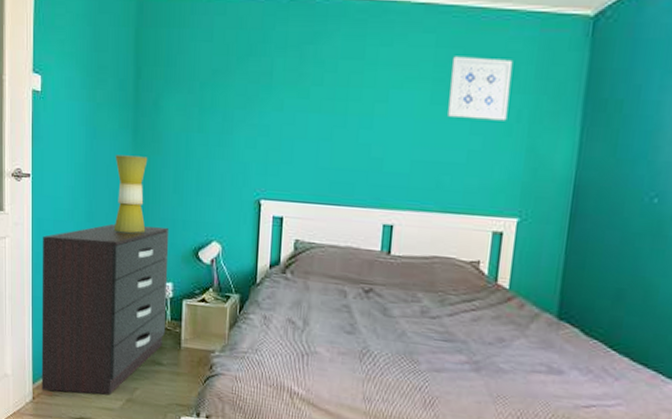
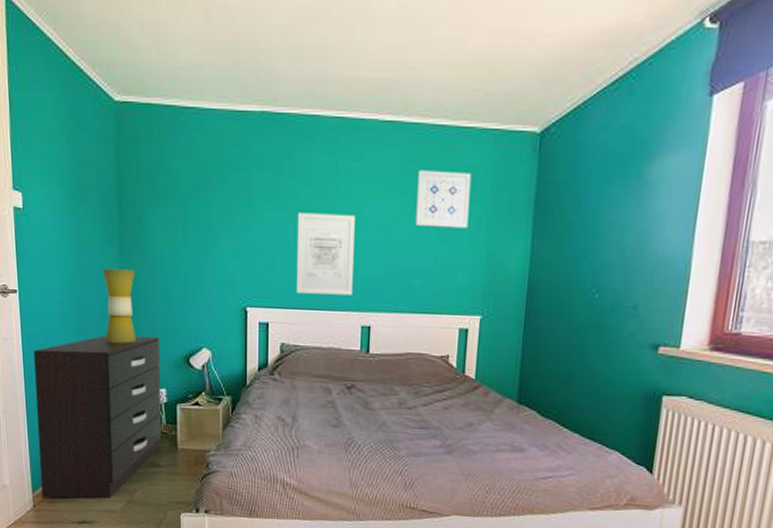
wall art: none [313,100,381,191] -> present [296,212,355,295]

